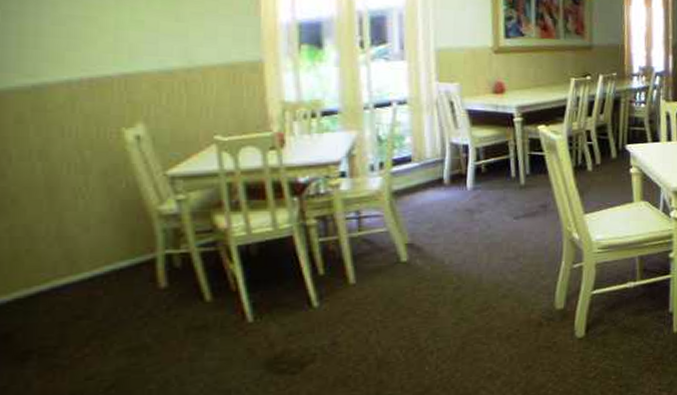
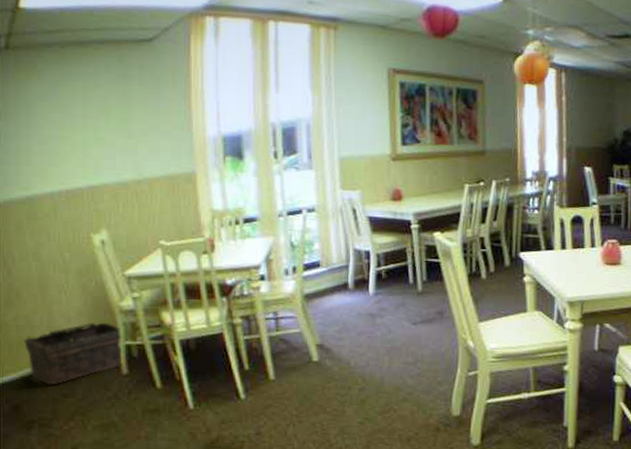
basket: none [21,229,161,307] -> present [24,322,123,385]

